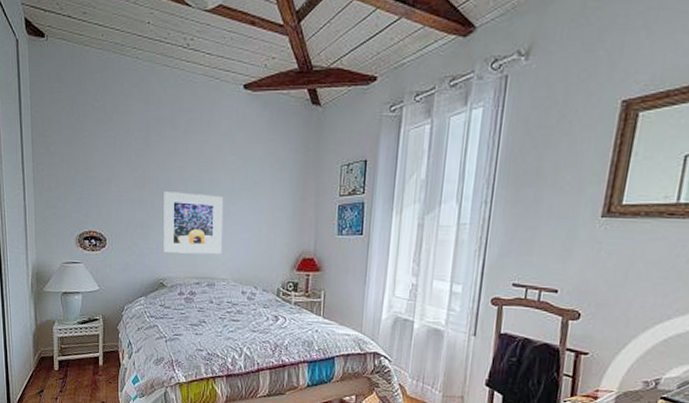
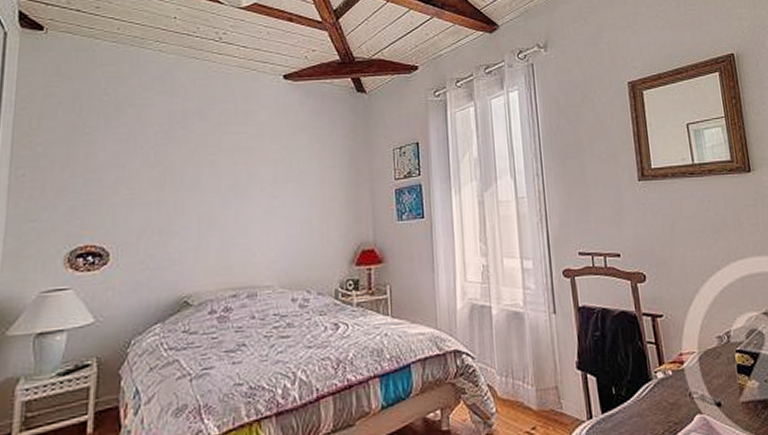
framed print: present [164,191,224,255] -> none [189,189,266,262]

